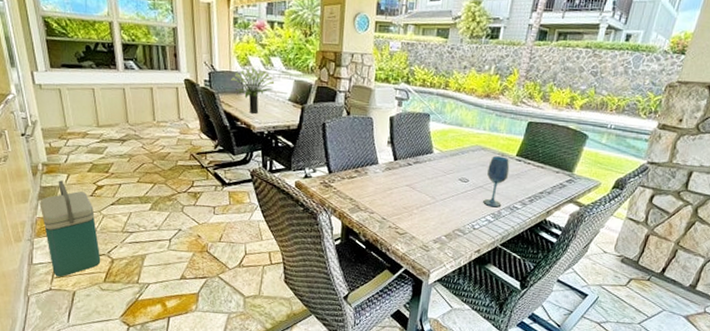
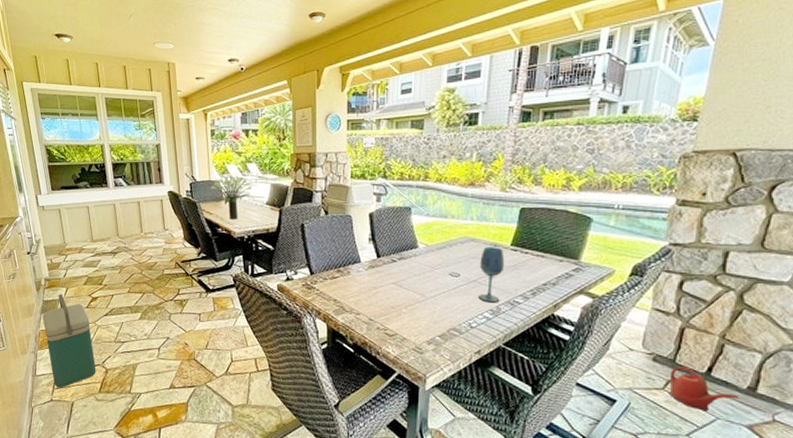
watering can: none [630,267,683,305] -> present [669,366,739,412]

